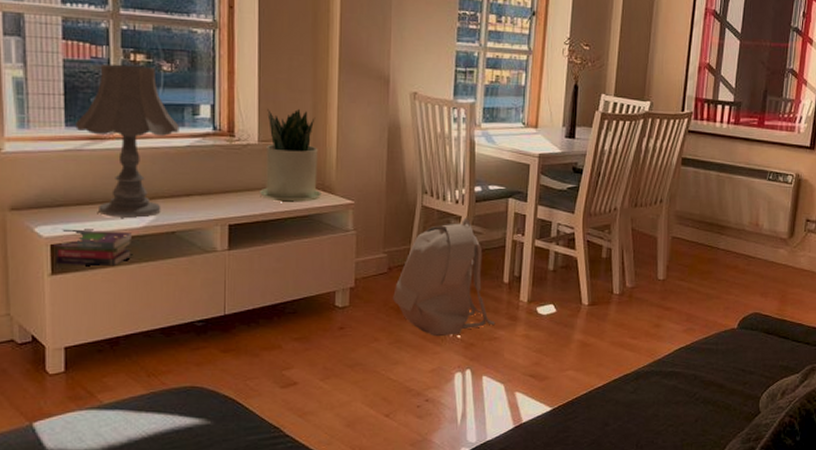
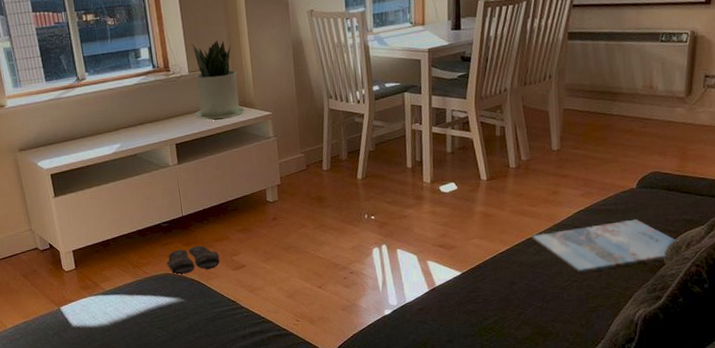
books: present [50,229,132,267] -> none [50,158,108,188]
table lamp: present [75,63,179,218] -> none [52,23,128,148]
slippers: none [194,353,265,389] -> present [167,245,220,274]
backpack: present [392,217,496,337] -> none [312,114,404,220]
magazine: none [630,361,774,418] -> present [532,219,678,274]

